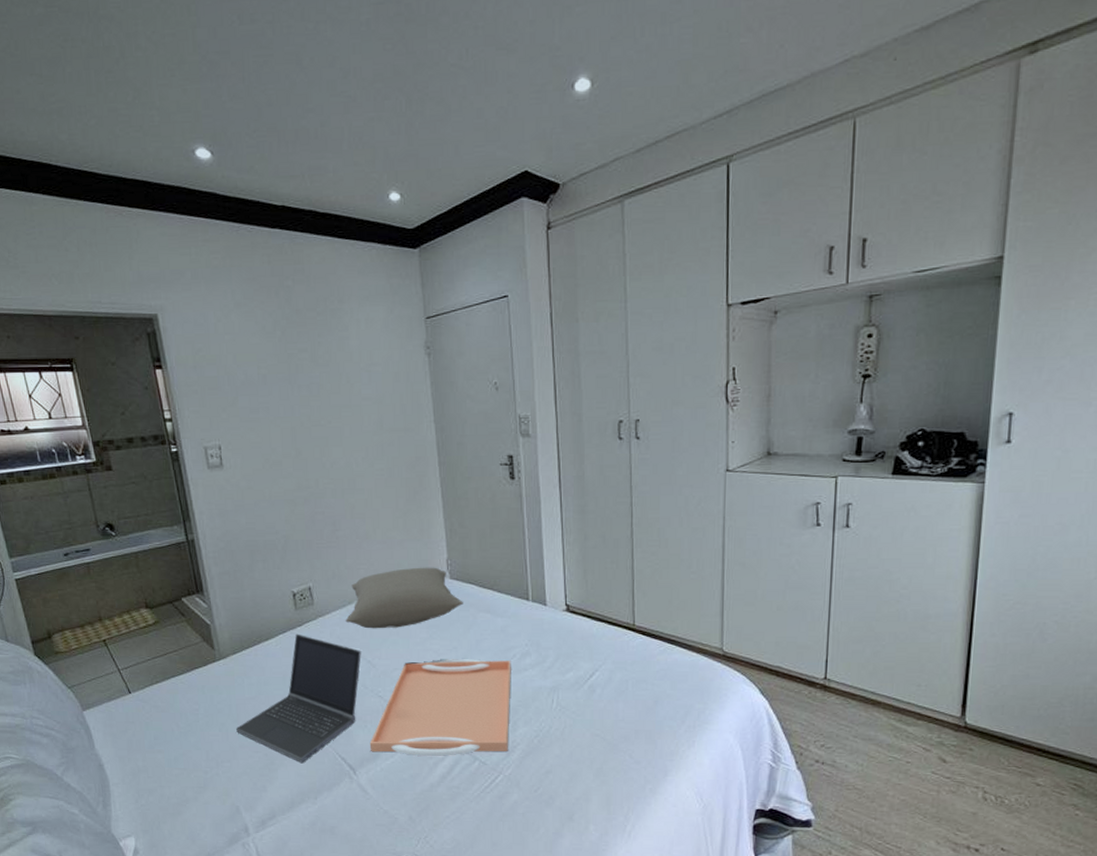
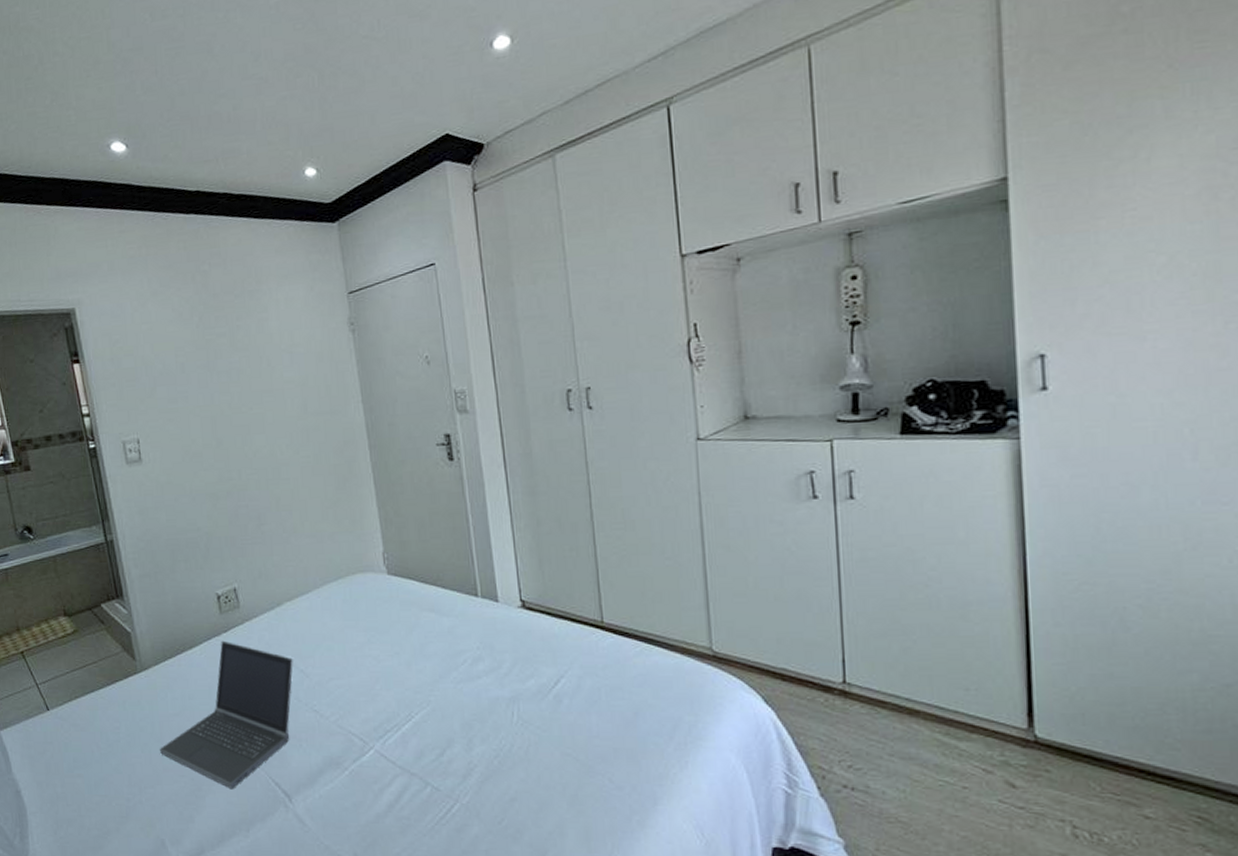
pillow: present [345,567,463,629] -> none [274,561,404,634]
serving tray: present [369,659,511,756] -> none [305,666,464,781]

